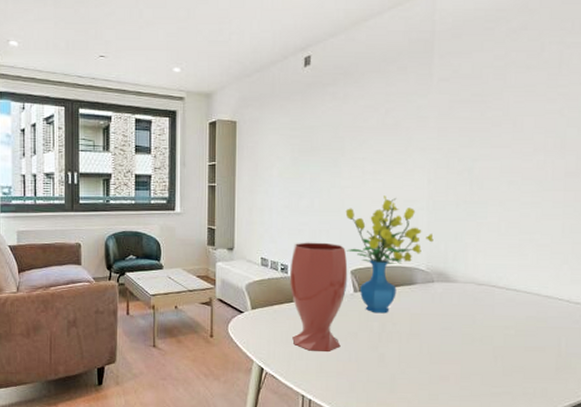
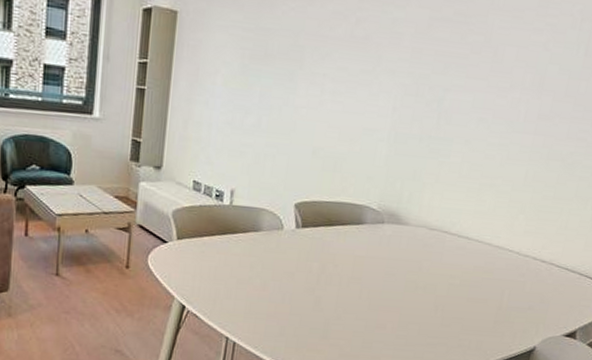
vase: present [289,242,348,351] -> none [221,166,293,292]
bouquet: present [345,195,434,314] -> none [292,121,390,254]

